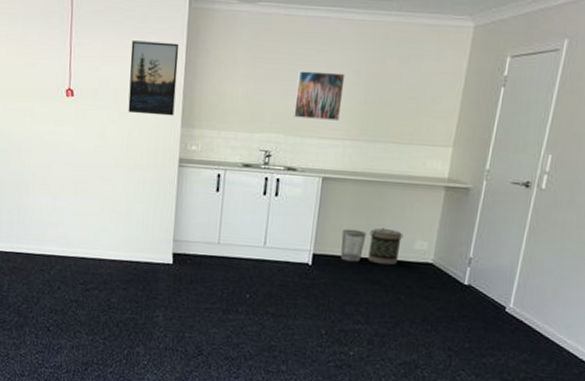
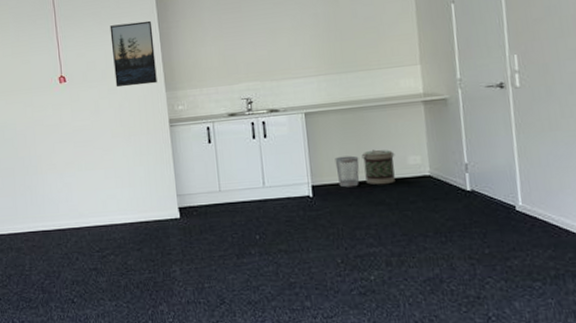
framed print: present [294,70,345,120] -> none [262,18,308,65]

